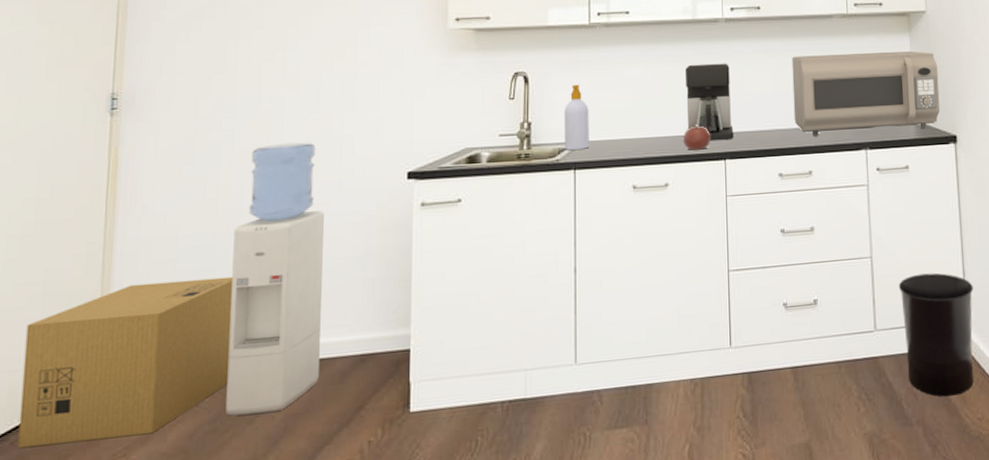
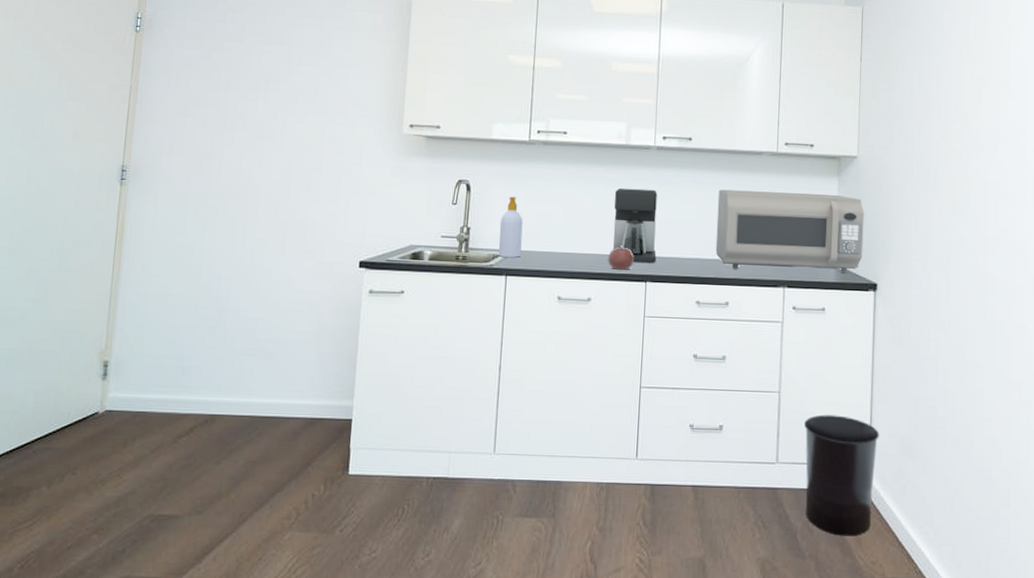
cardboard box: present [17,276,234,449] -> none [38,332,211,461]
water cooler: present [226,142,324,416] -> none [199,223,287,457]

